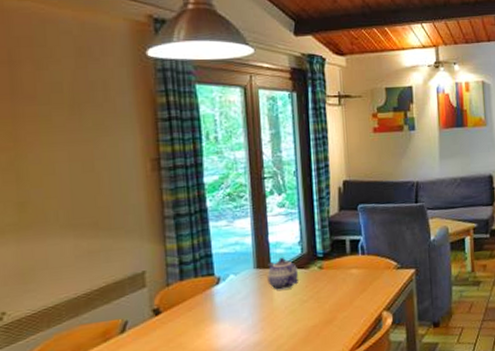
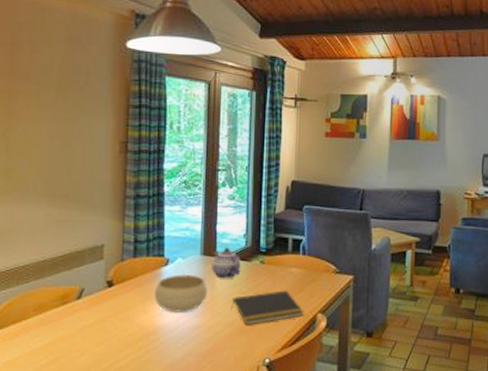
bowl: none [207,290,265,332] -> present [154,274,207,313]
notepad: none [292,292,369,334] -> present [231,290,304,325]

